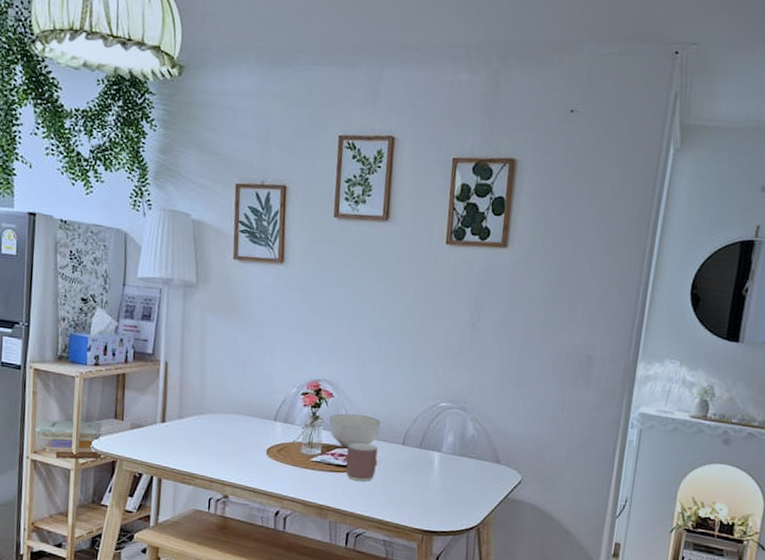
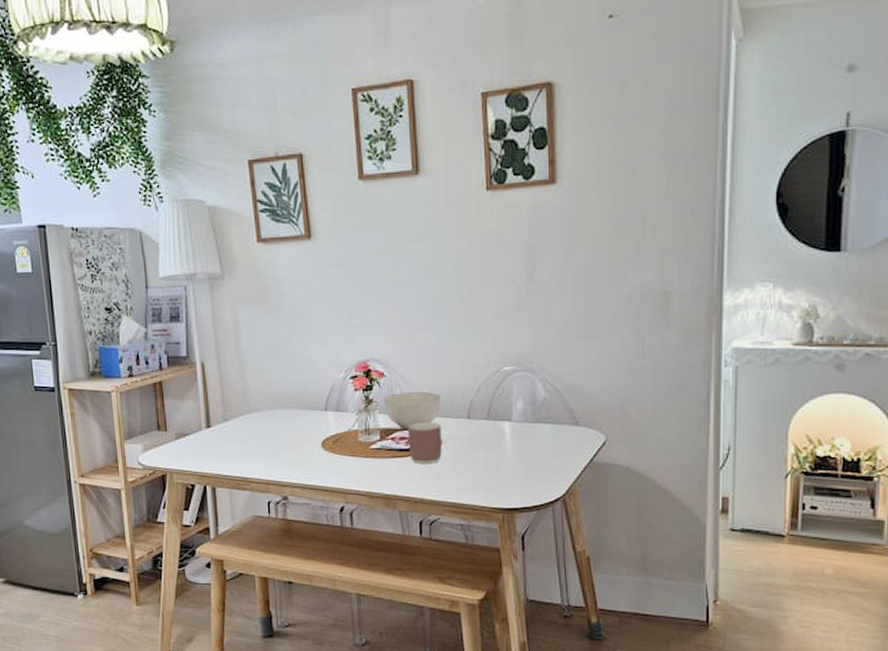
books: present [35,419,103,459] -> none [78,436,149,480]

